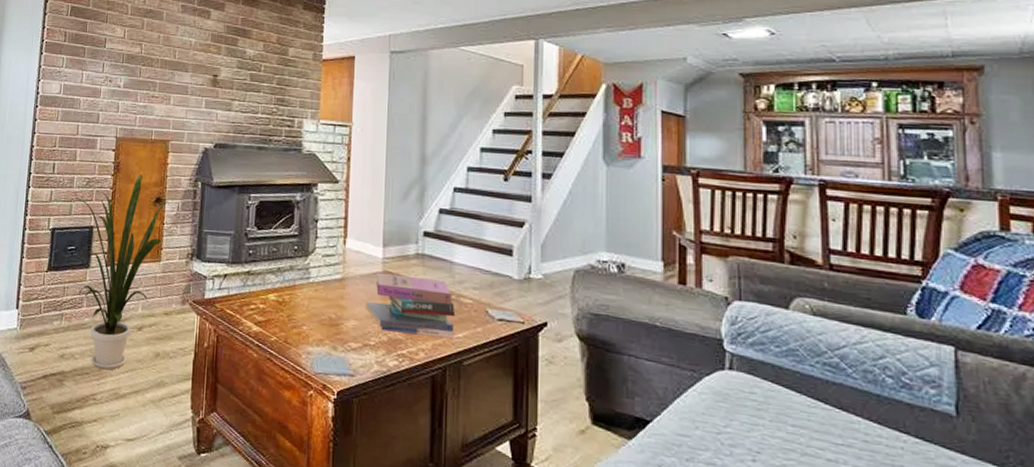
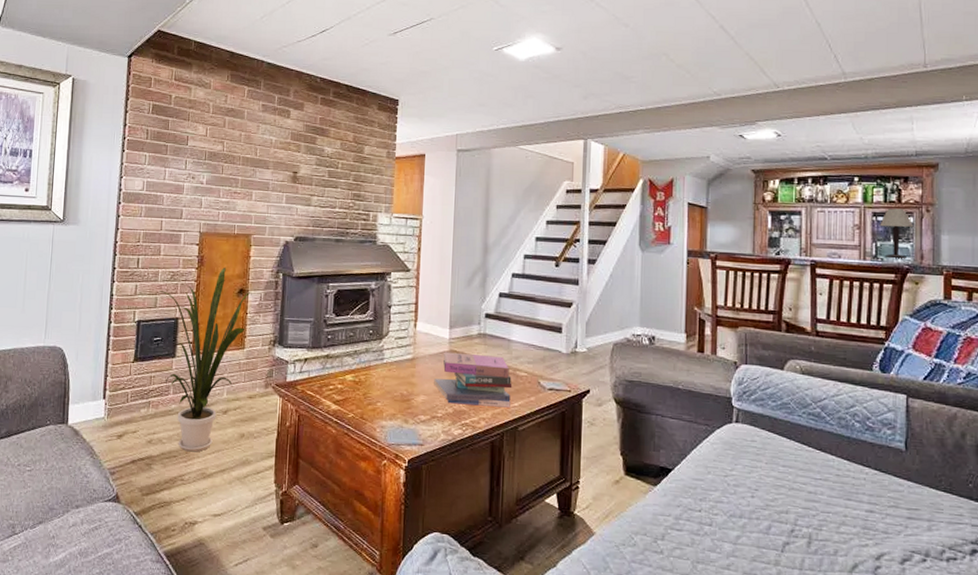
table lamp: none [908,119,954,179] -> present [880,208,914,258]

